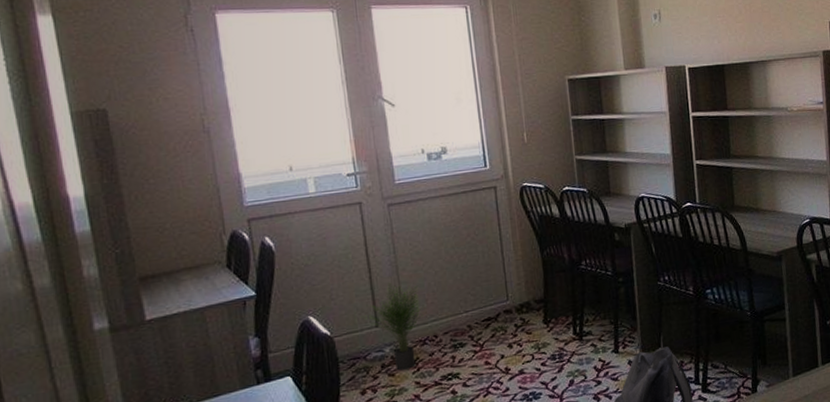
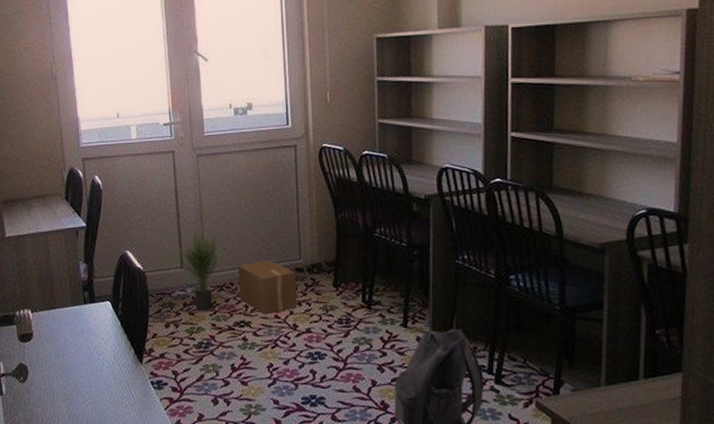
cardboard box: none [442,305,508,363] -> present [238,260,297,315]

